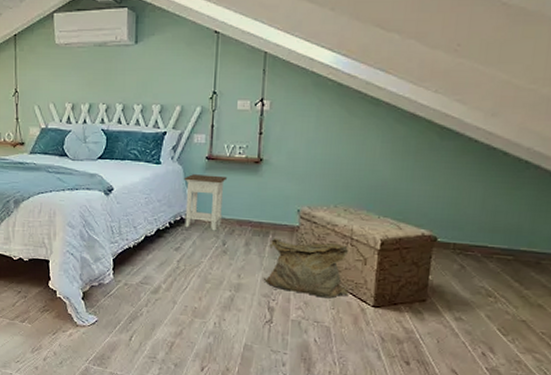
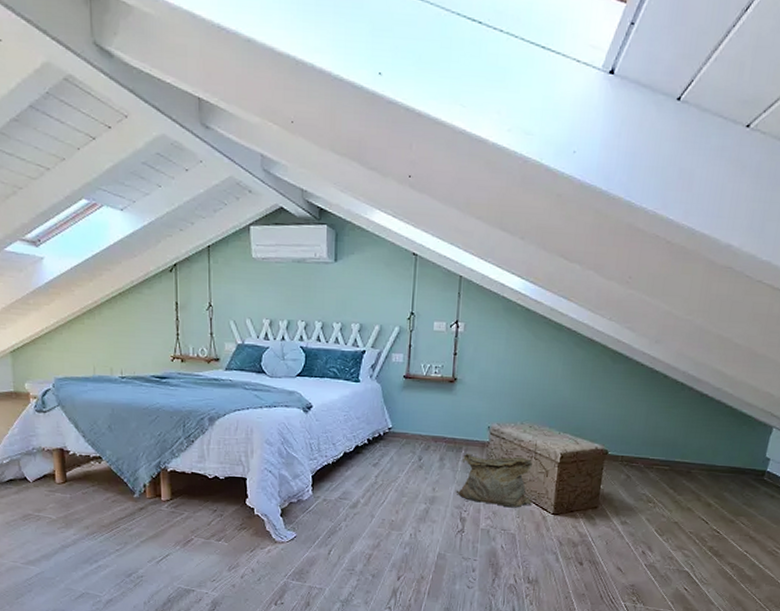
nightstand: present [184,174,228,231] -> none [382,392,424,447]

